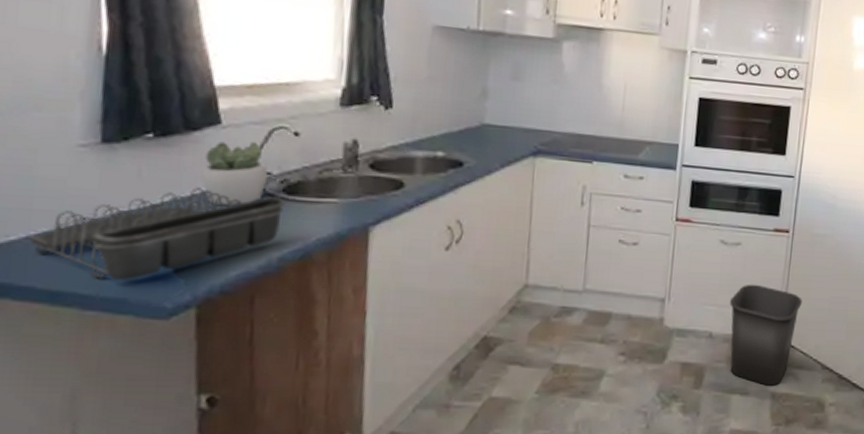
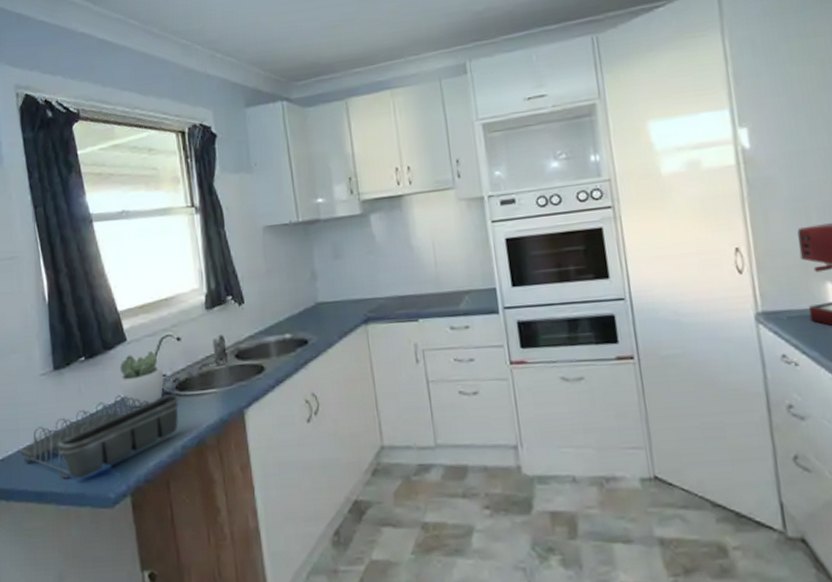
waste bin: present [730,284,802,386] -> none [586,419,671,531]

